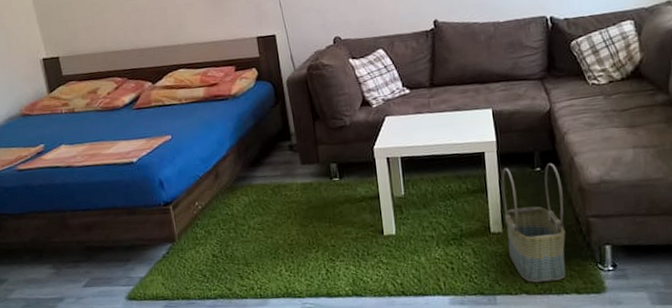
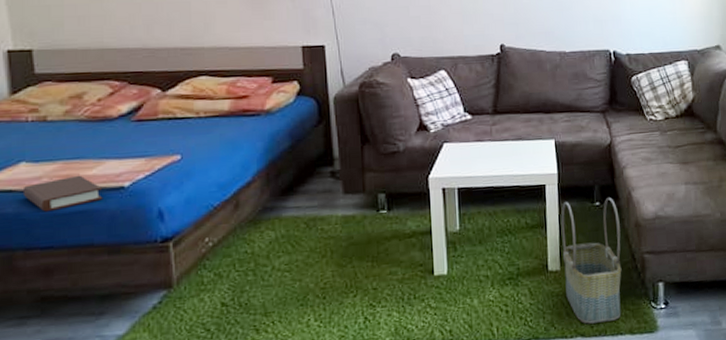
book: none [65,153,120,183] -> present [22,175,103,212]

